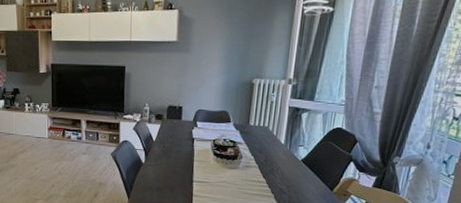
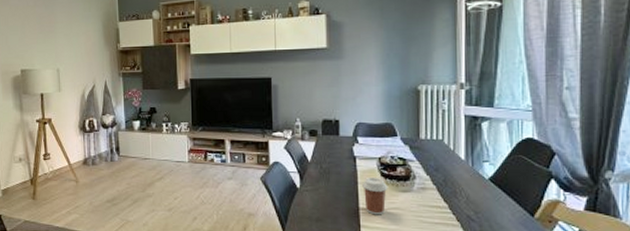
coffee cup: none [197,156,219,187] -> present [362,178,388,215]

